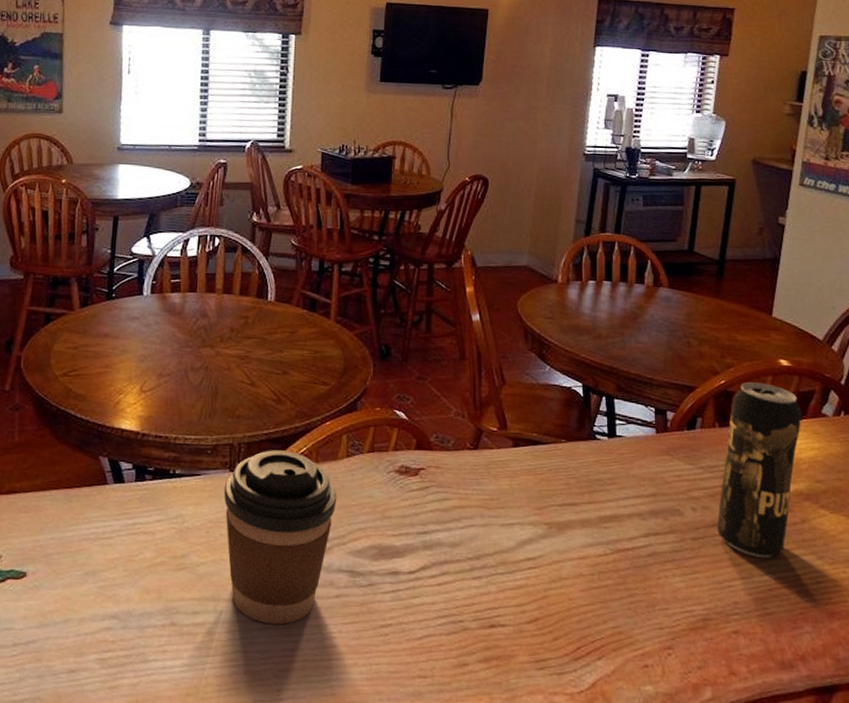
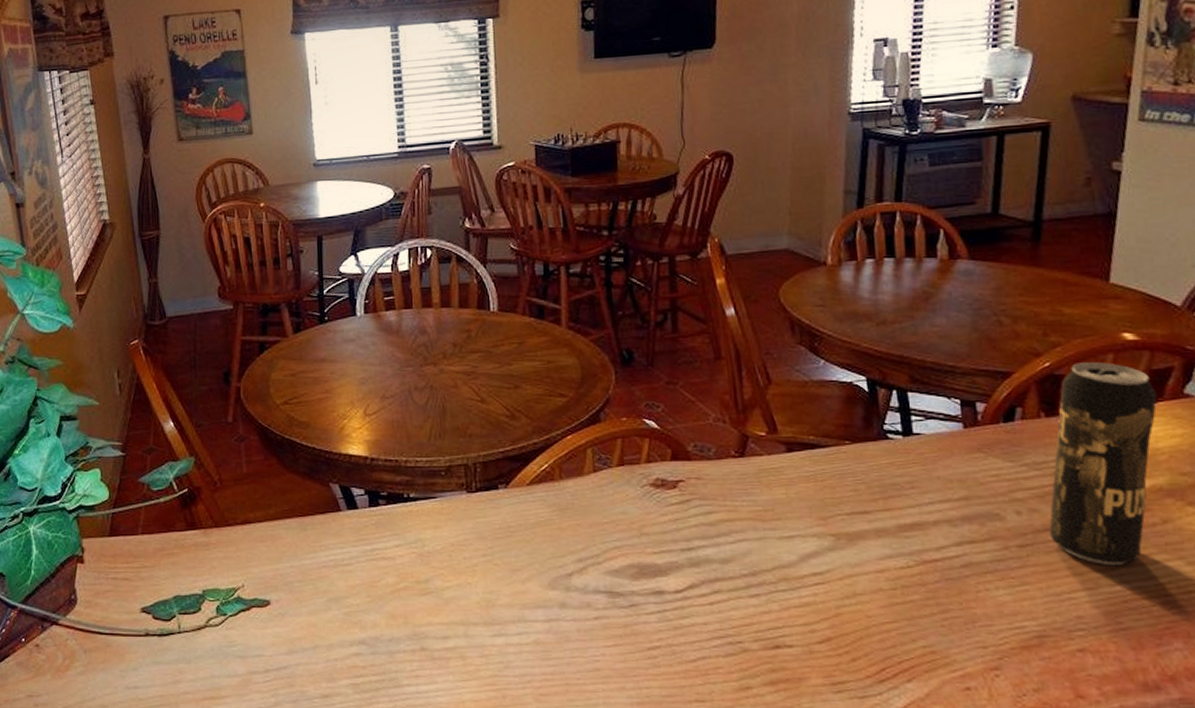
coffee cup: present [223,450,337,625] -> none [462,468,587,649]

